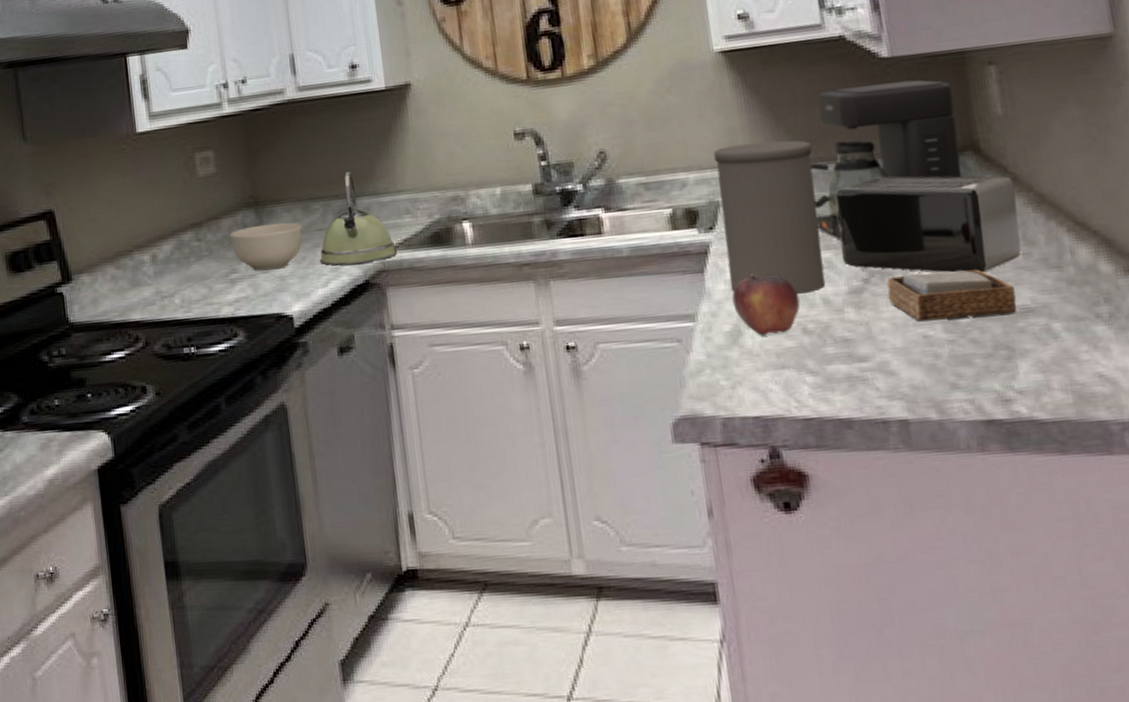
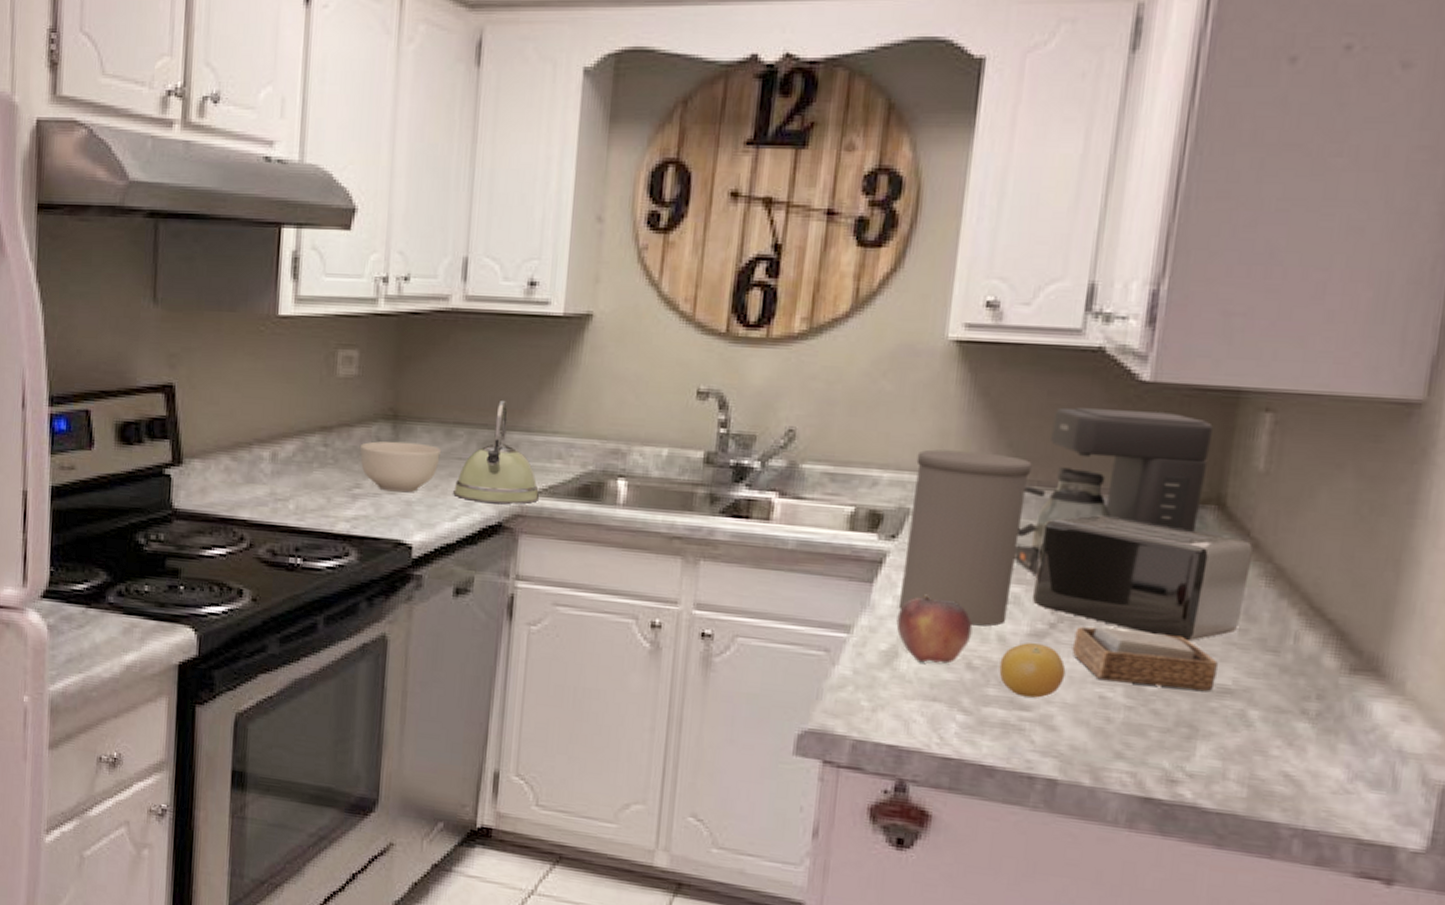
fruit: none [830,299,890,350] -> present [999,643,1066,698]

